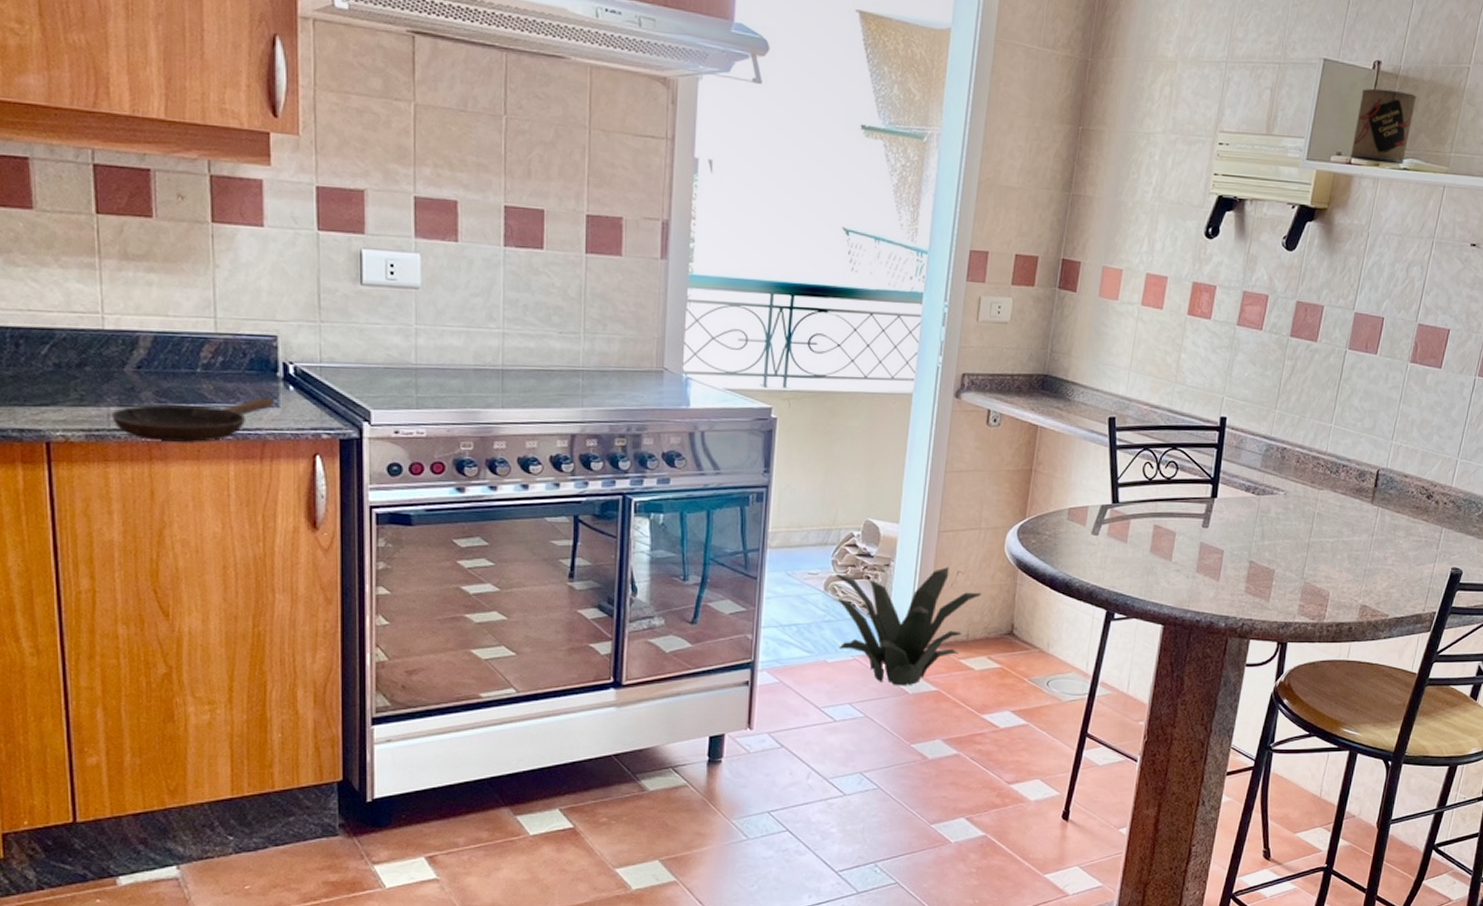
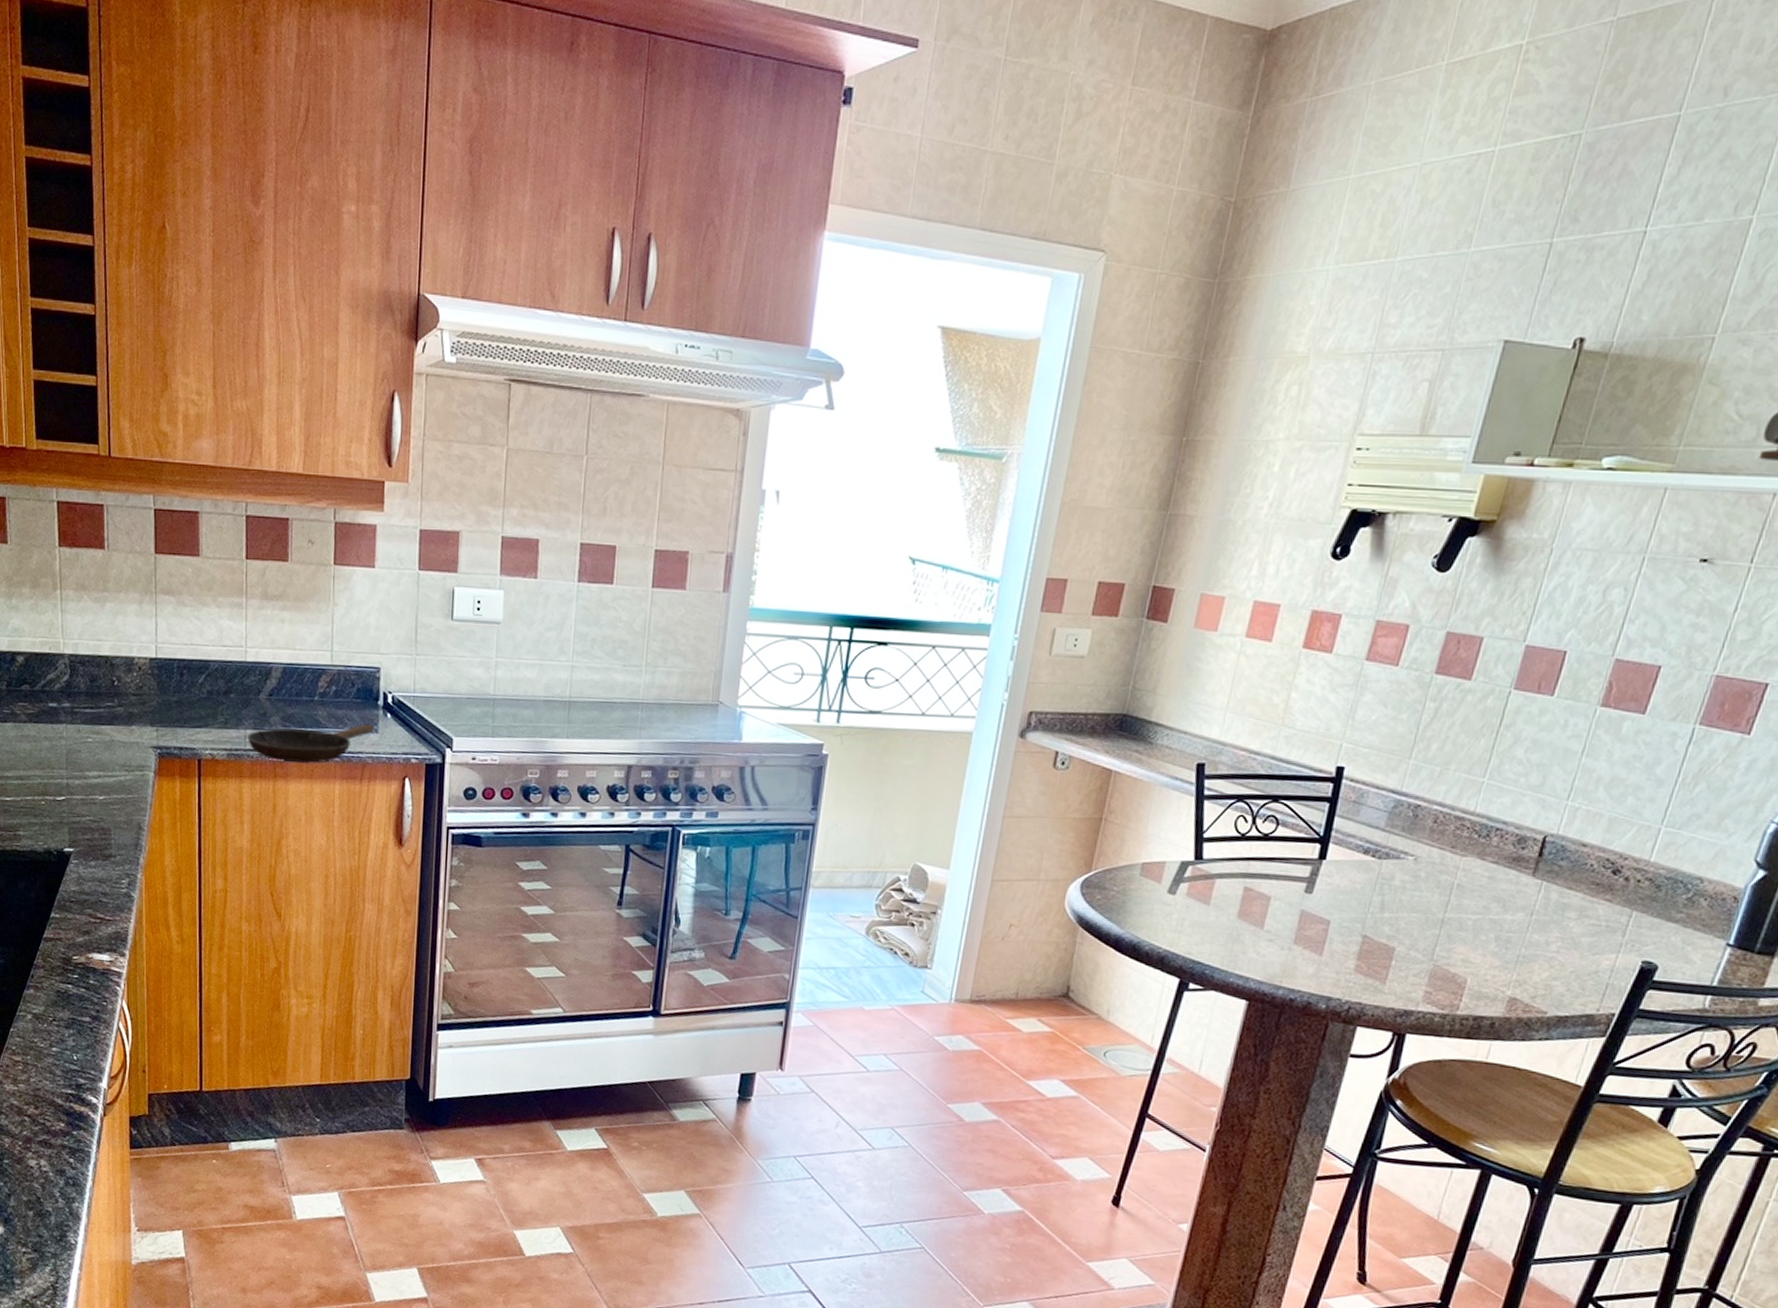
plant: present [836,567,981,686] -> none [877,918,1035,1042]
tin can: present [1350,88,1417,165] -> none [1532,372,1634,464]

